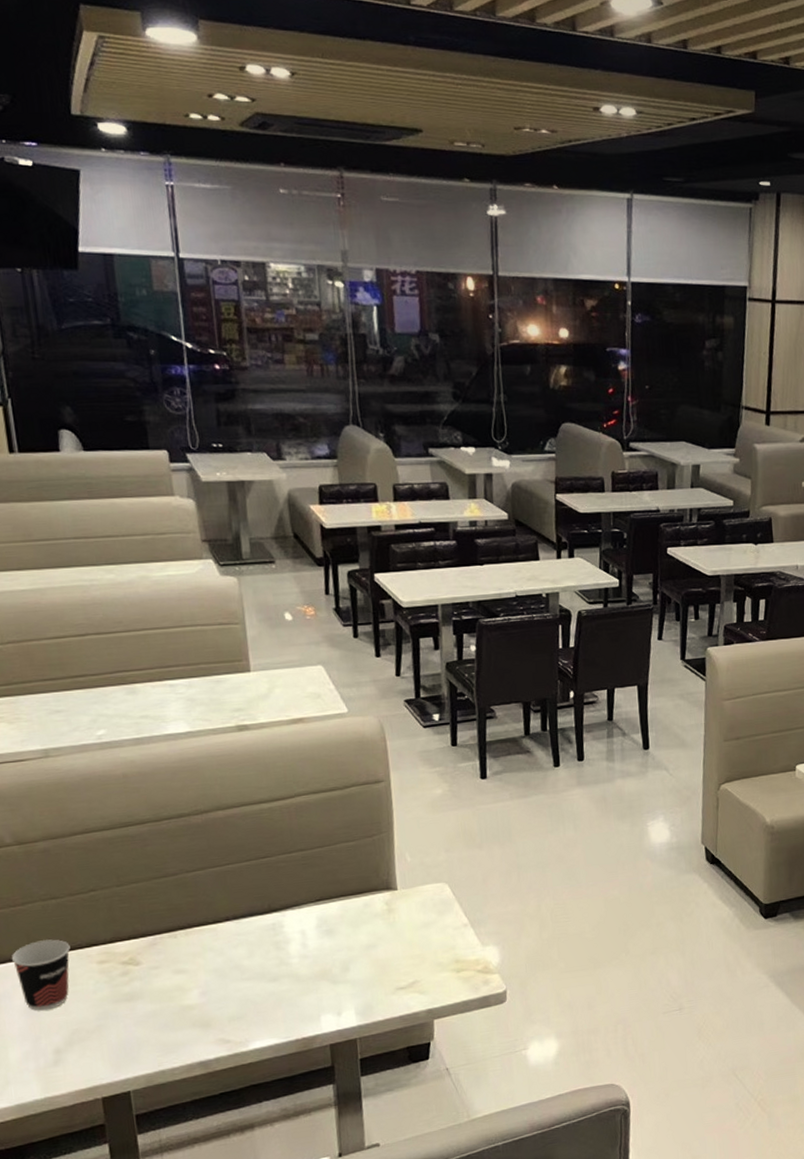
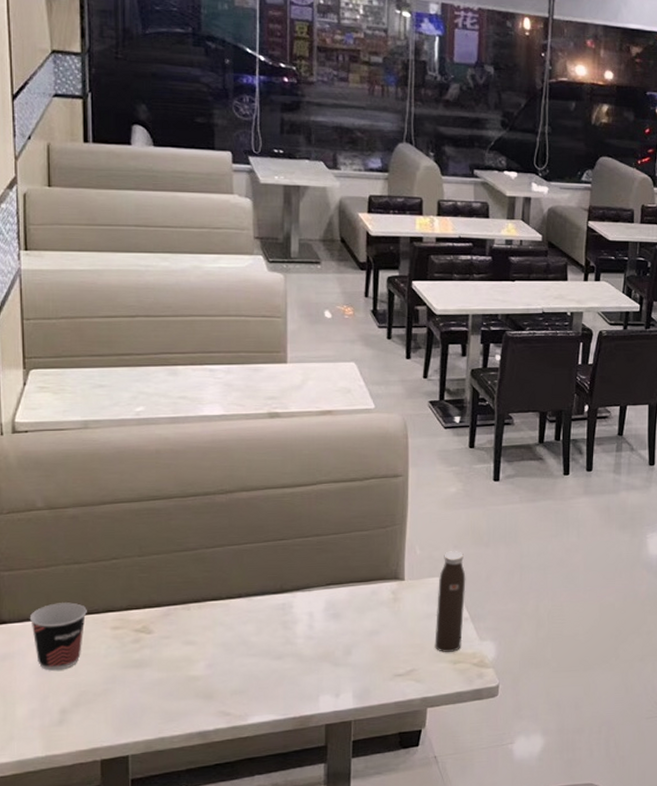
water bottle: none [433,855,464,961] -> present [435,551,466,652]

